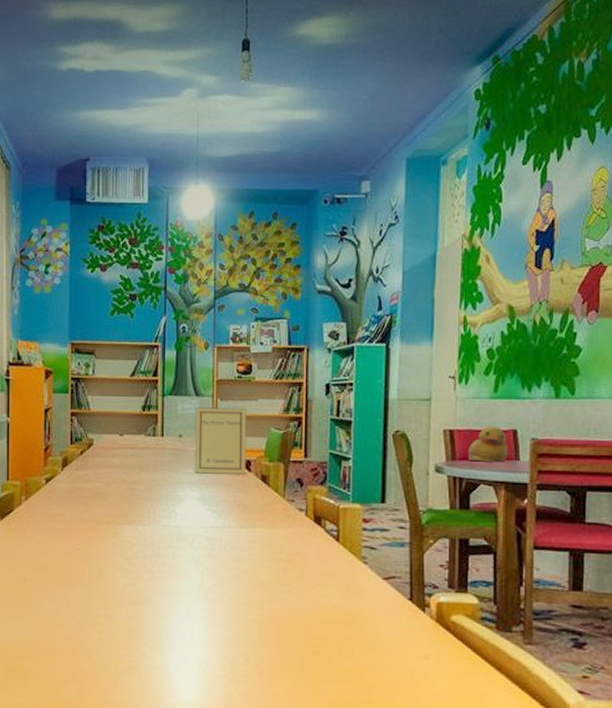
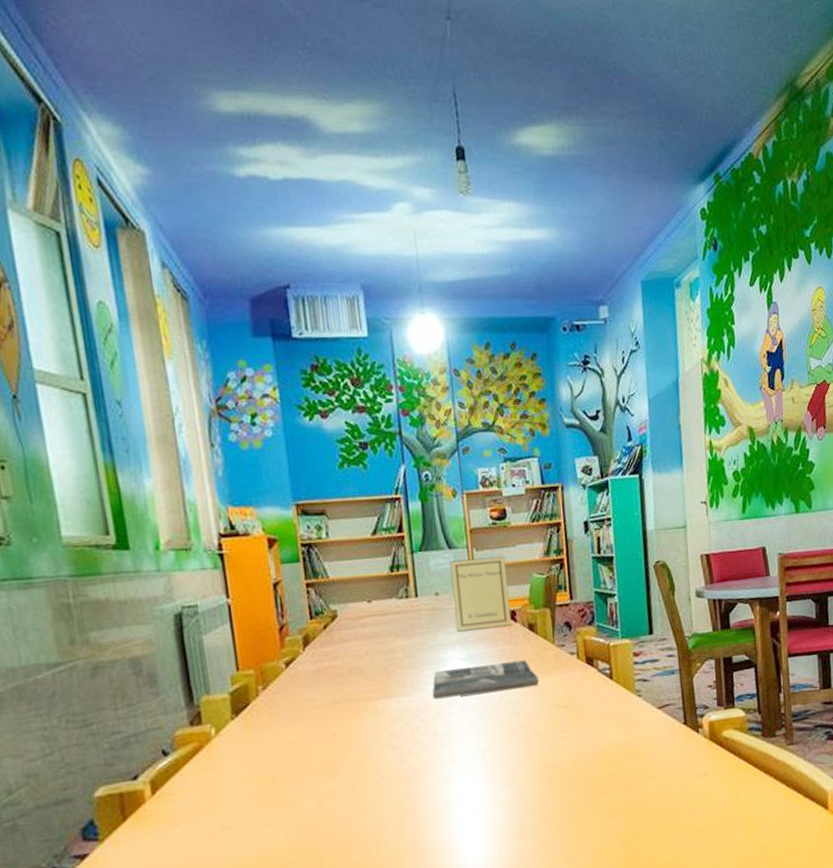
magazine: none [166,506,266,536] -> present [432,660,539,700]
rubber duck: present [468,425,509,463] -> none [724,545,760,583]

